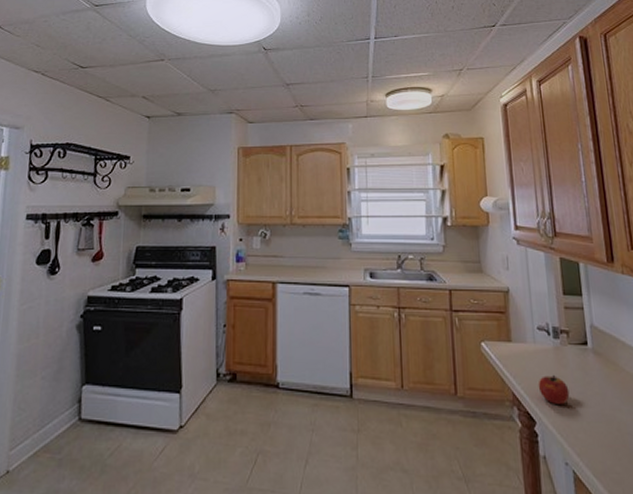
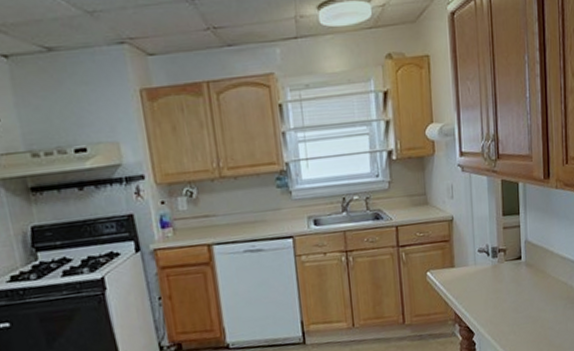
fruit: present [538,374,570,404] -> none [477,290,504,316]

